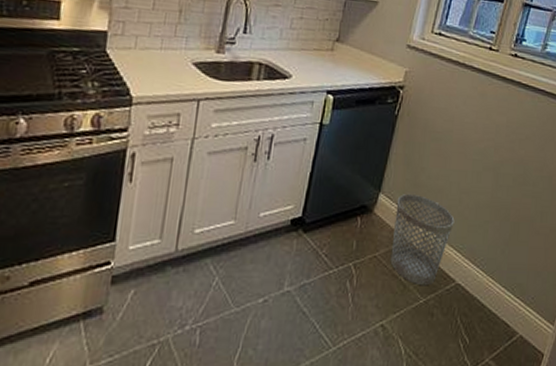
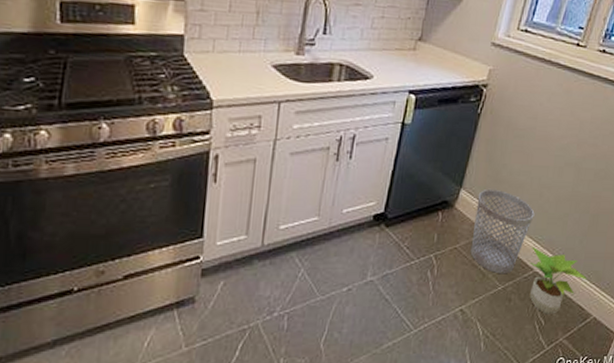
potted plant: none [450,255,511,331] -> present [529,246,587,314]

